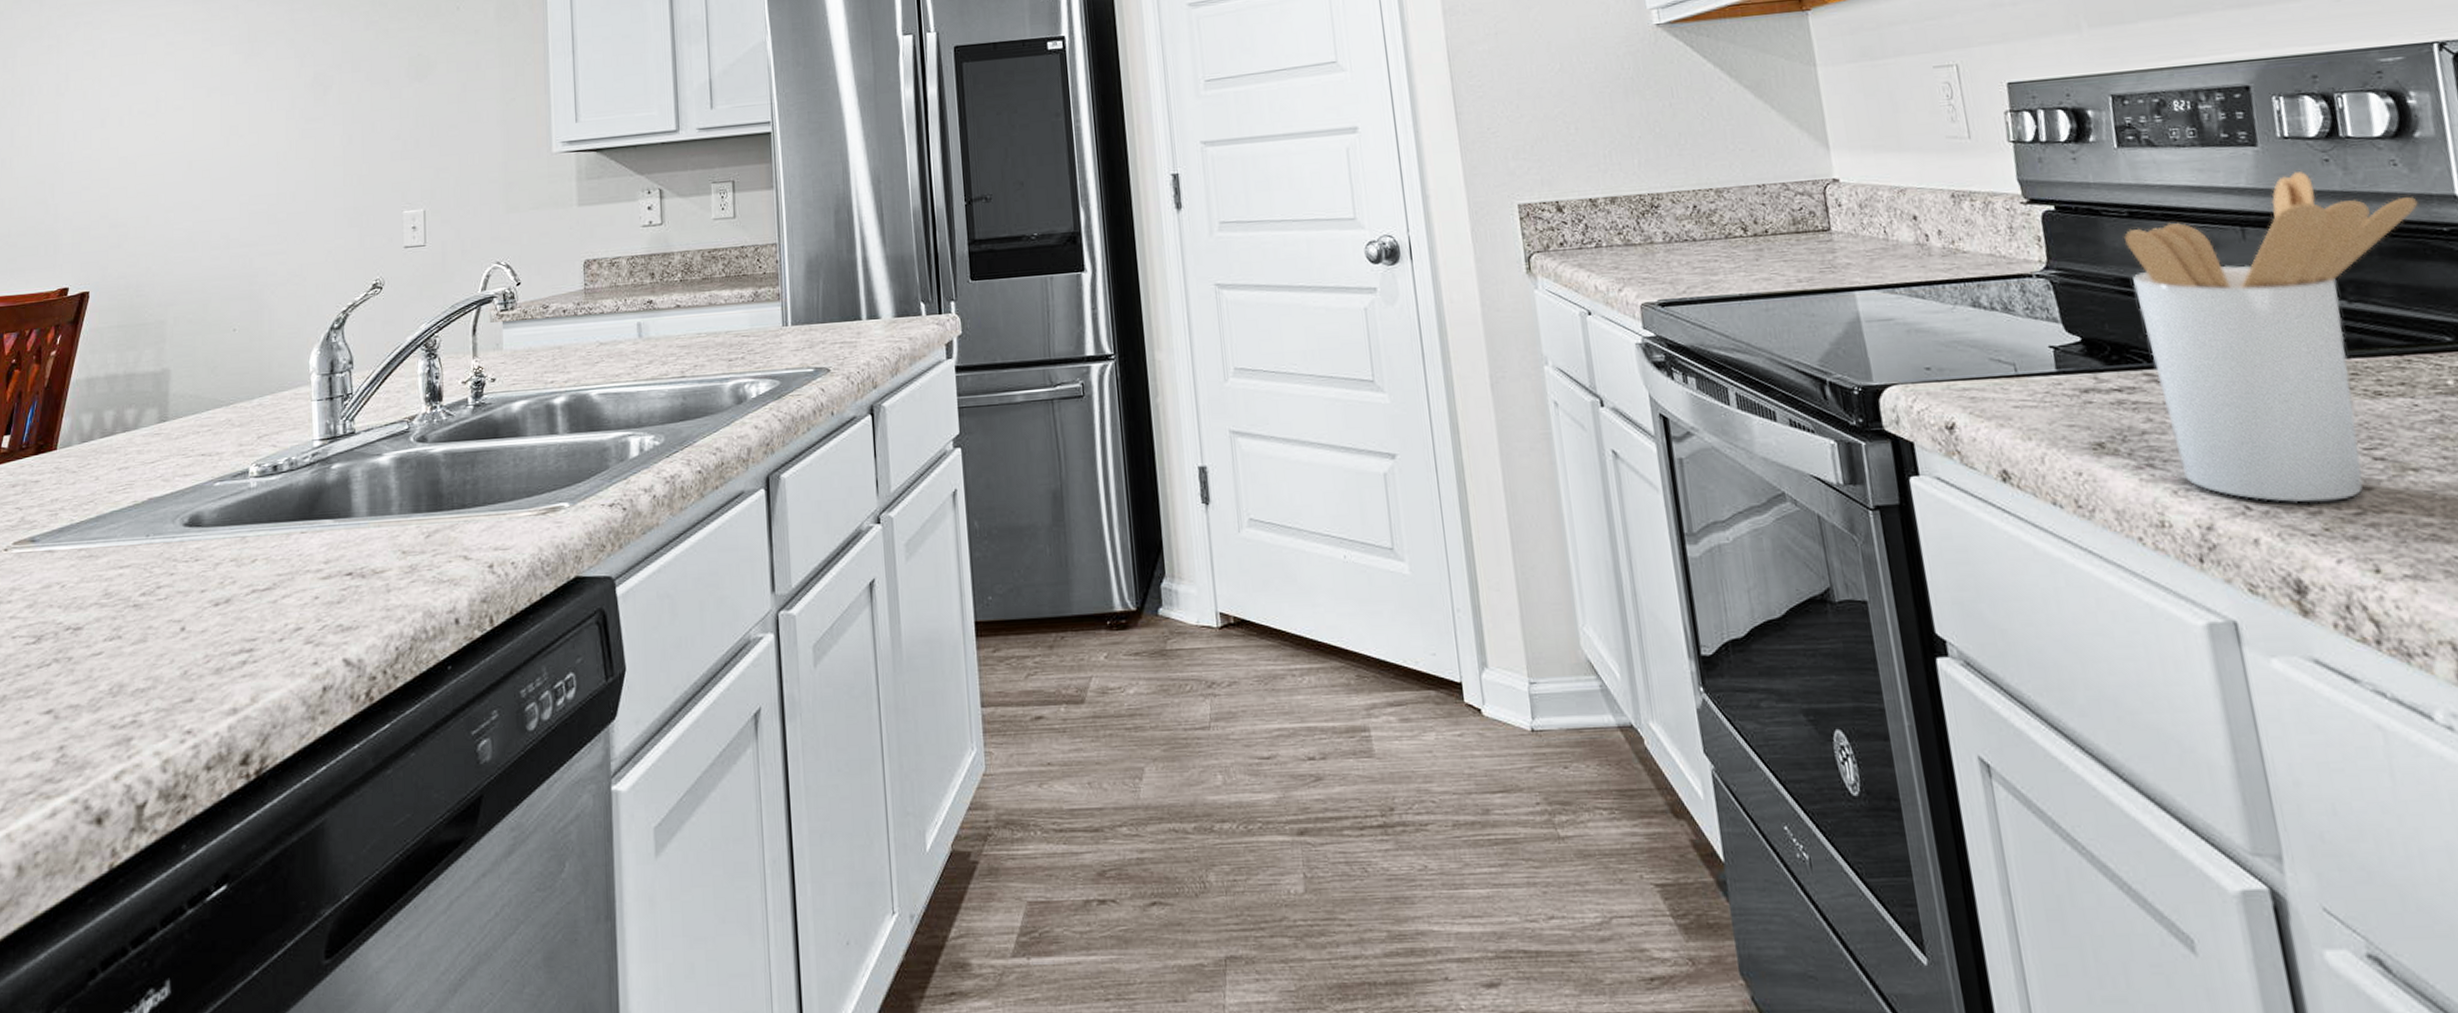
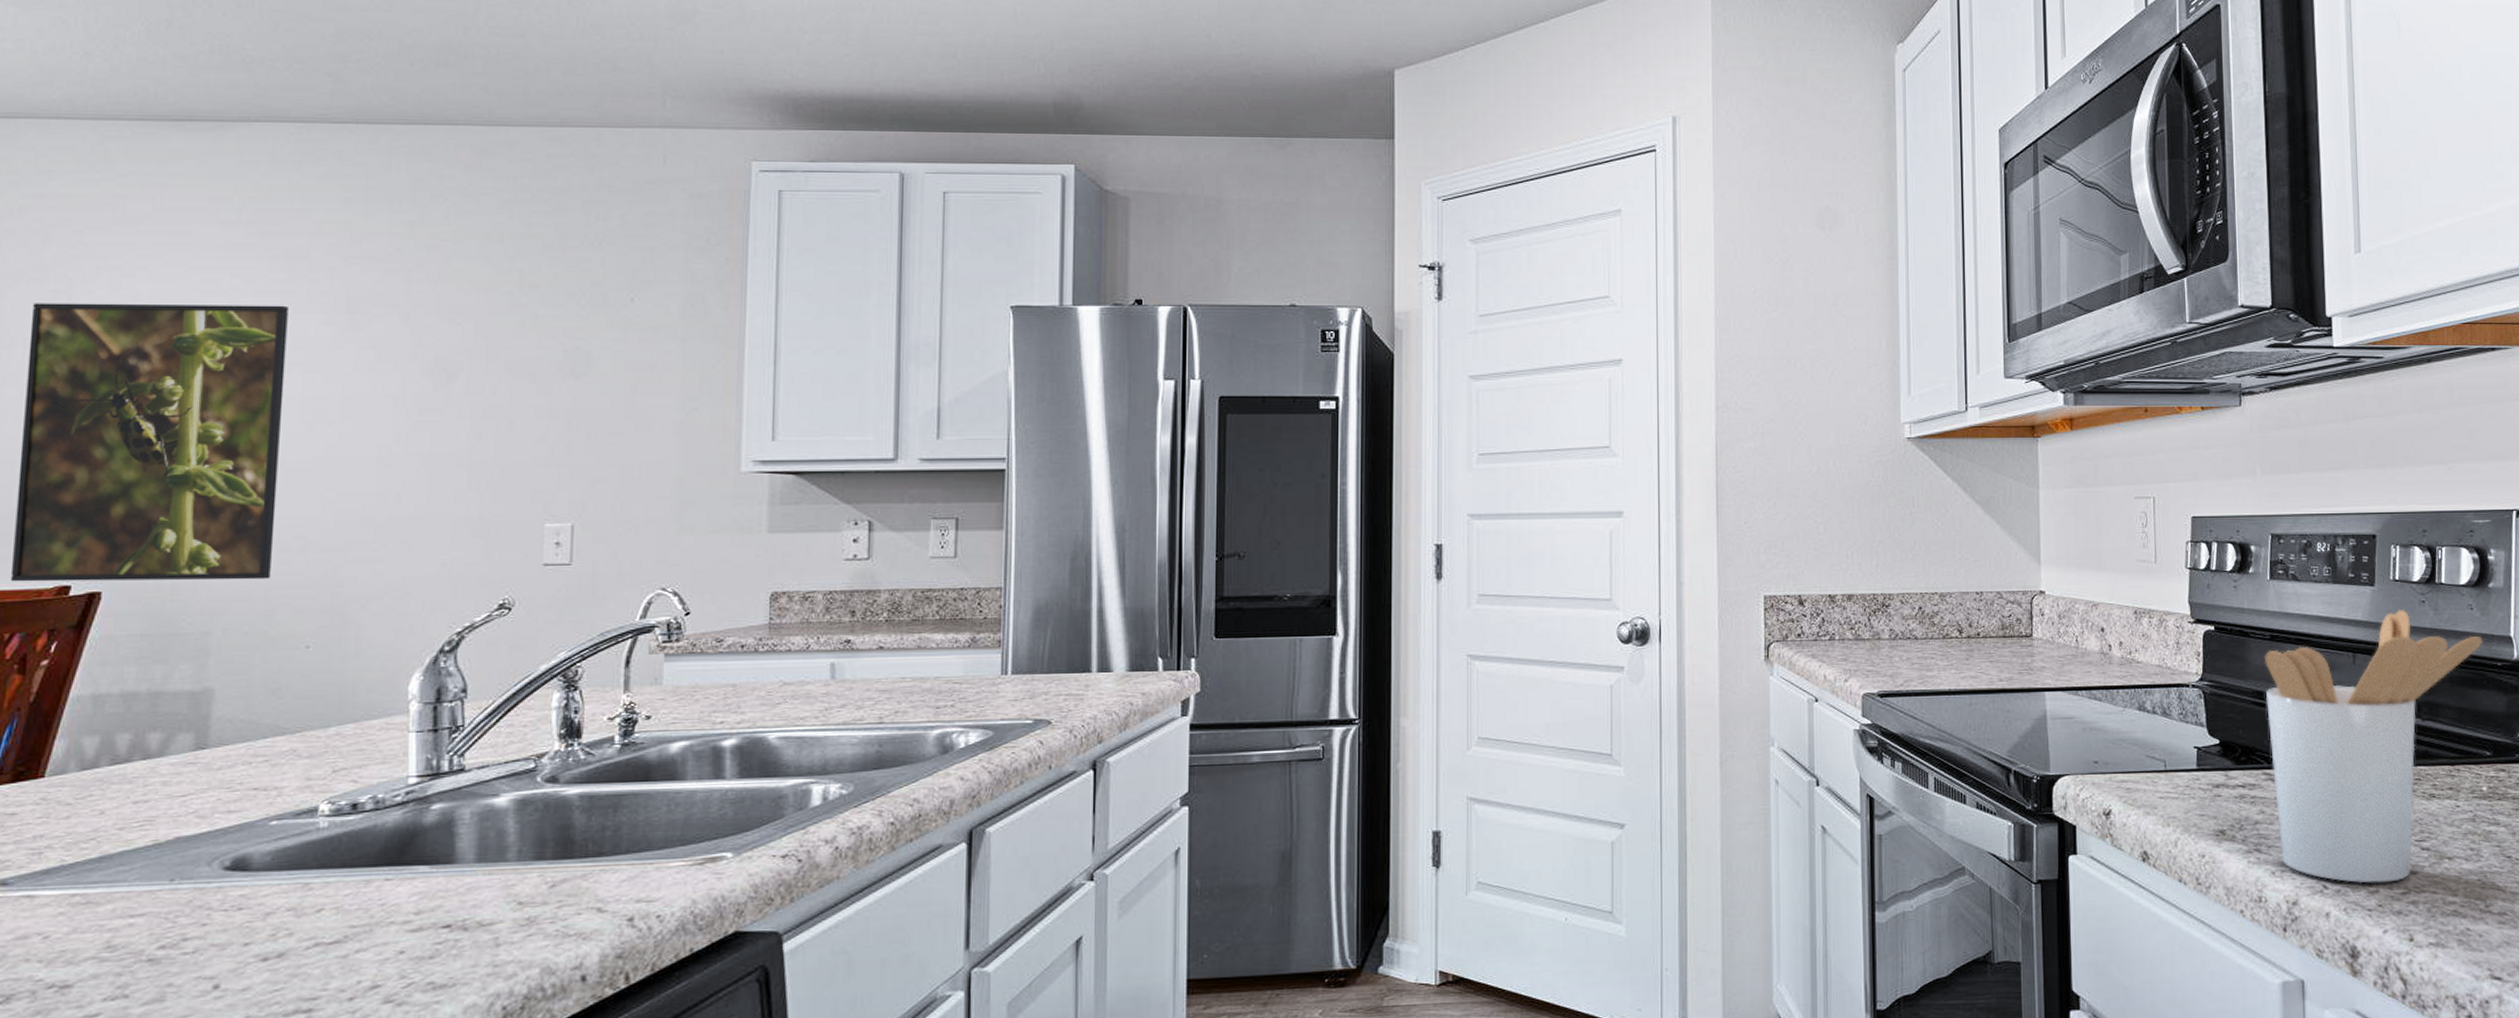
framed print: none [28,40,207,287] -> present [10,303,288,582]

